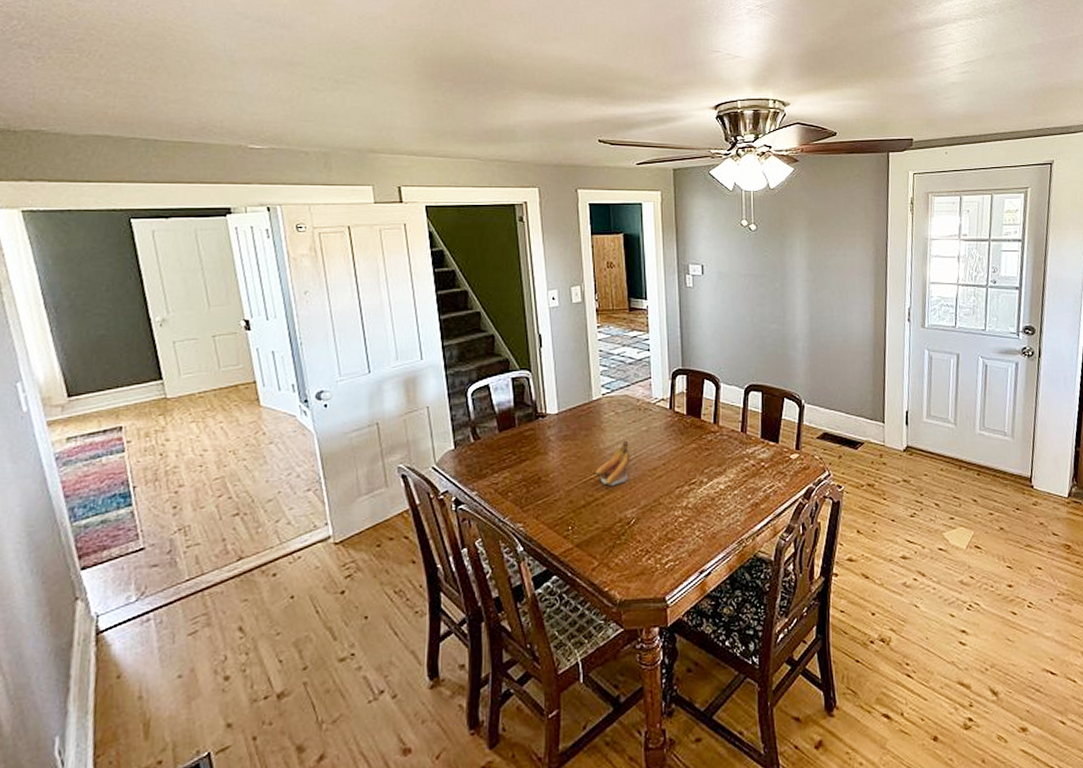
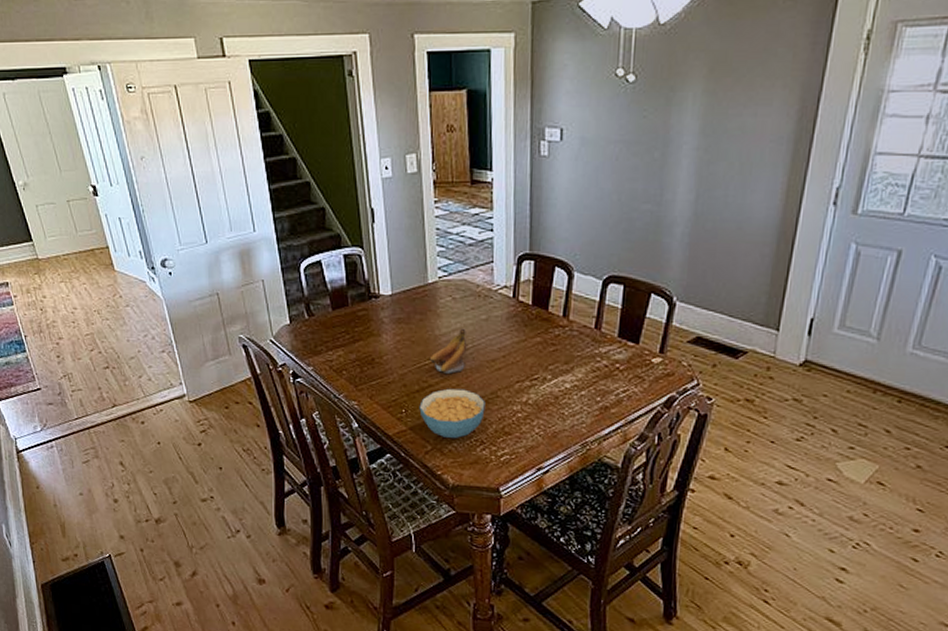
cereal bowl: none [585,499,649,551] -> present [419,388,485,438]

